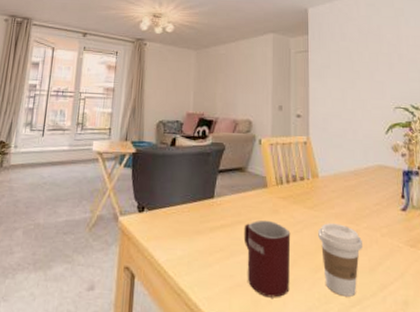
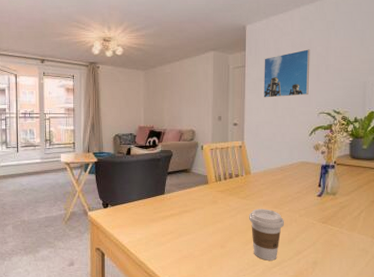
mug: present [243,220,291,298] -> none [189,209,227,264]
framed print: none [329,36,381,88] -> present [263,49,310,98]

